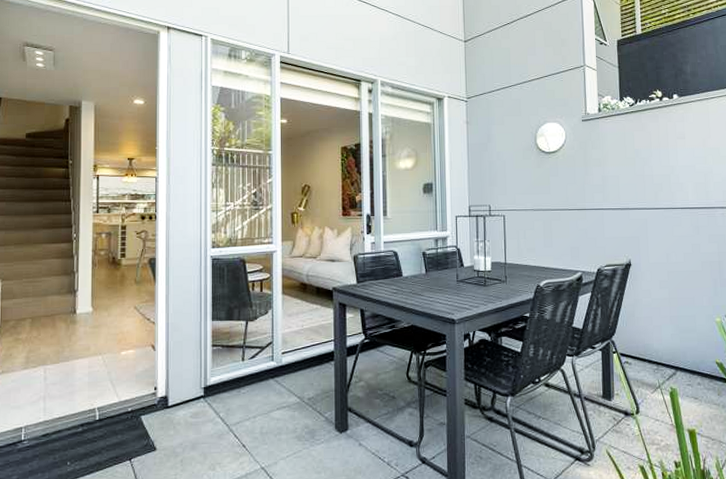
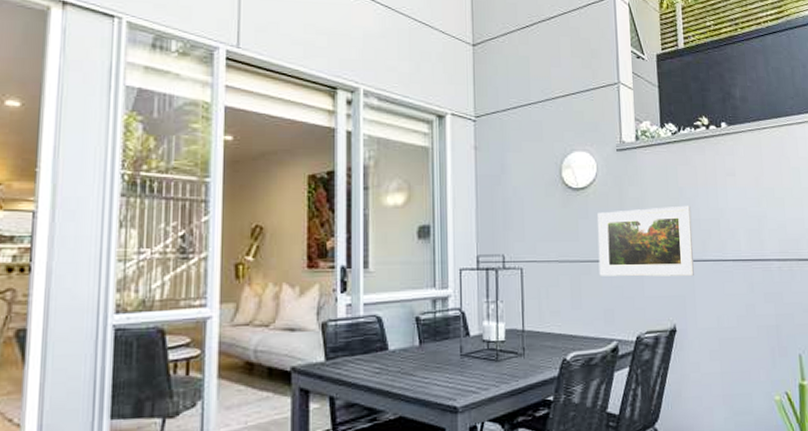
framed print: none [566,164,647,222] -> present [597,205,694,277]

